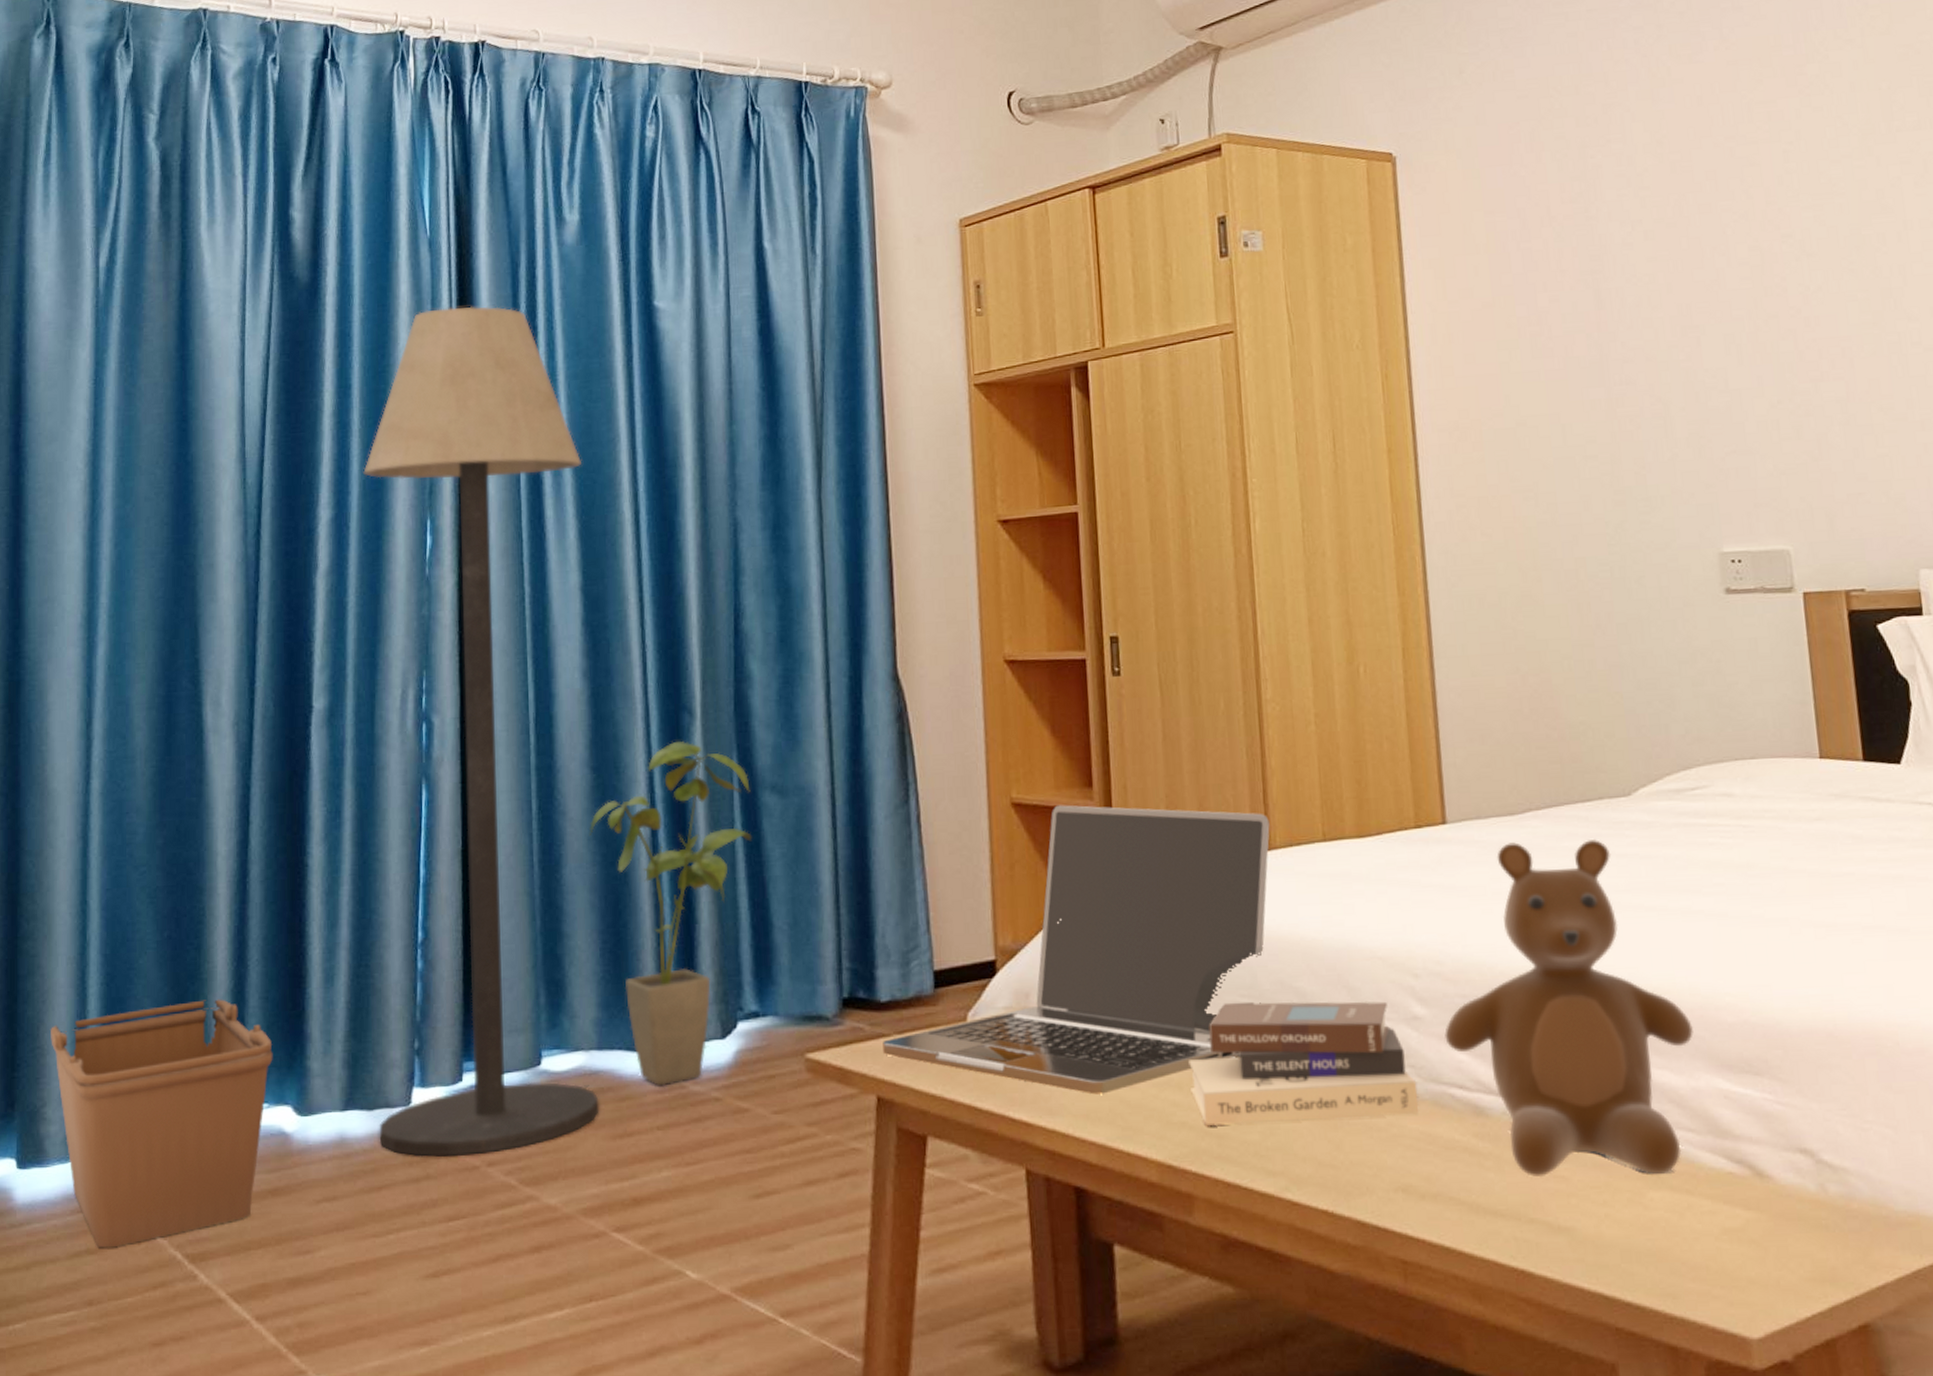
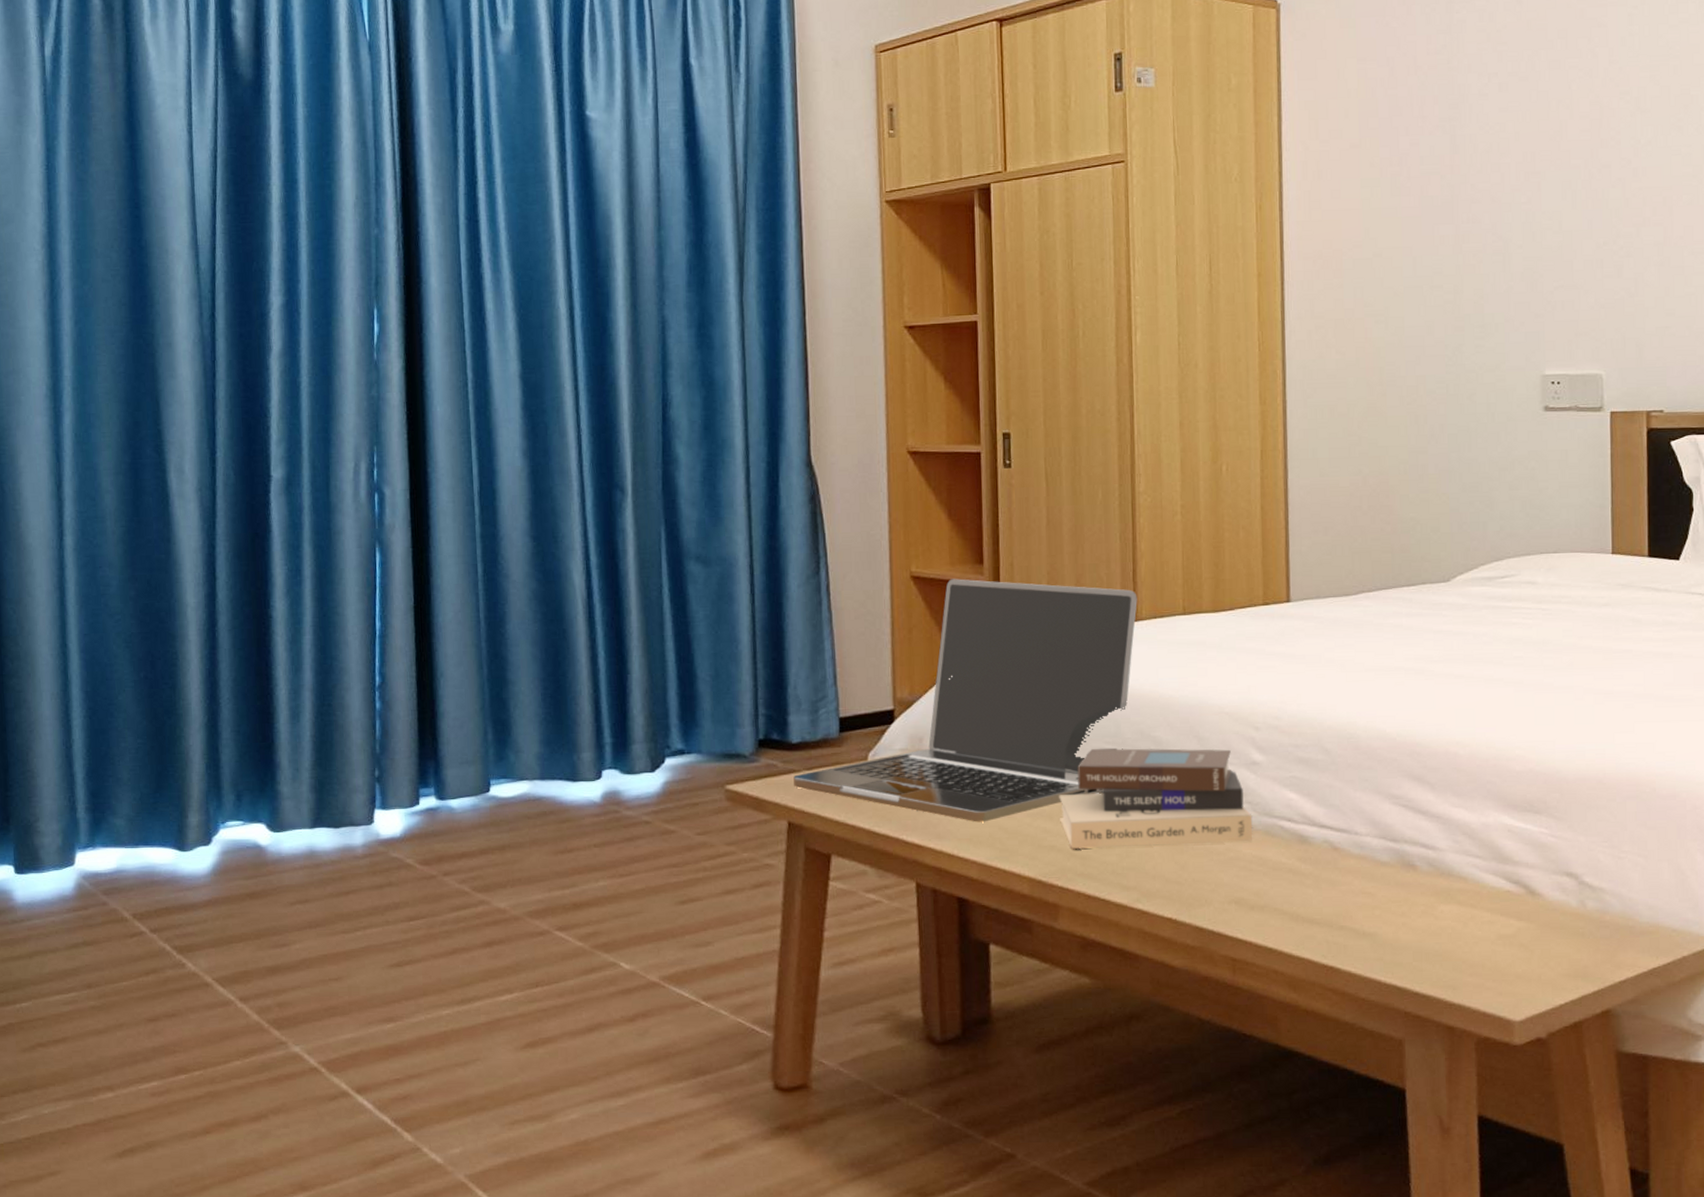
bicycle basket: present [51,999,273,1248] -> none [39,731,246,941]
floor lamp: present [363,306,599,1157] -> none [311,109,543,868]
house plant: present [589,741,753,1086] -> none [530,515,679,811]
teddy bear: present [1444,838,1693,1178] -> none [1278,617,1487,894]

